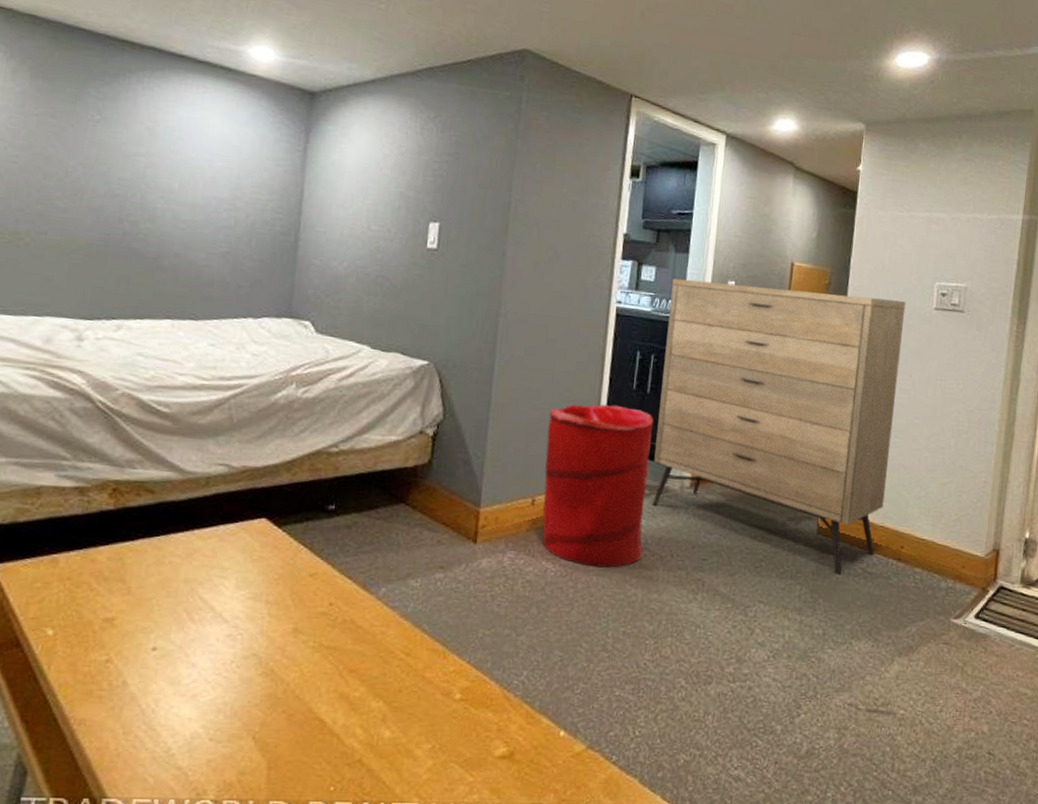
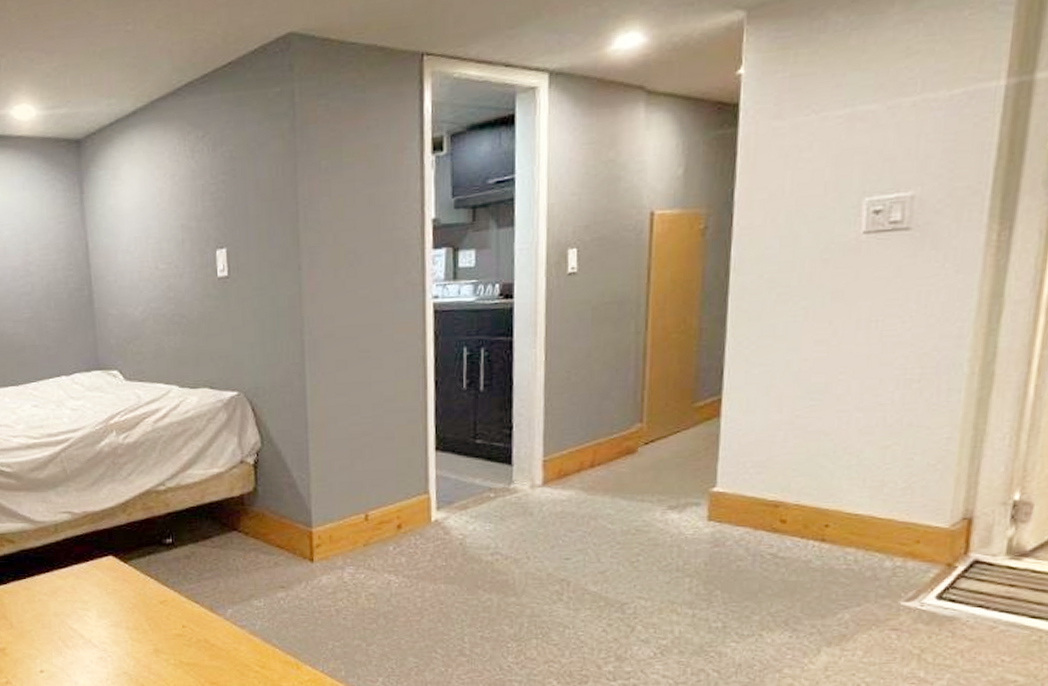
laundry hamper: present [542,404,654,568] -> none [372,408,494,576]
dresser: present [652,278,906,575] -> none [496,231,819,563]

